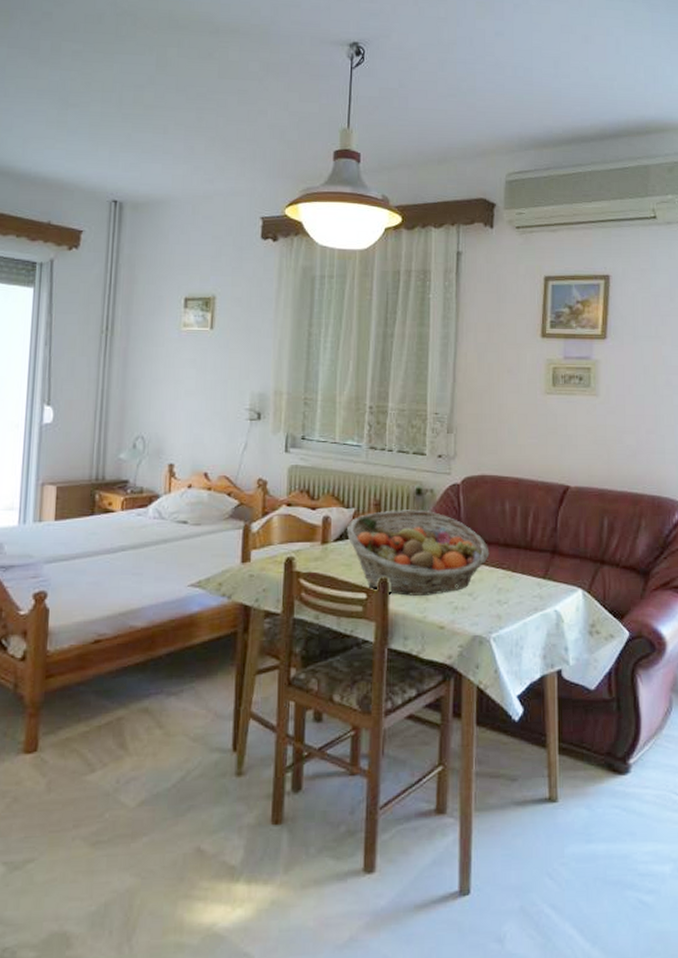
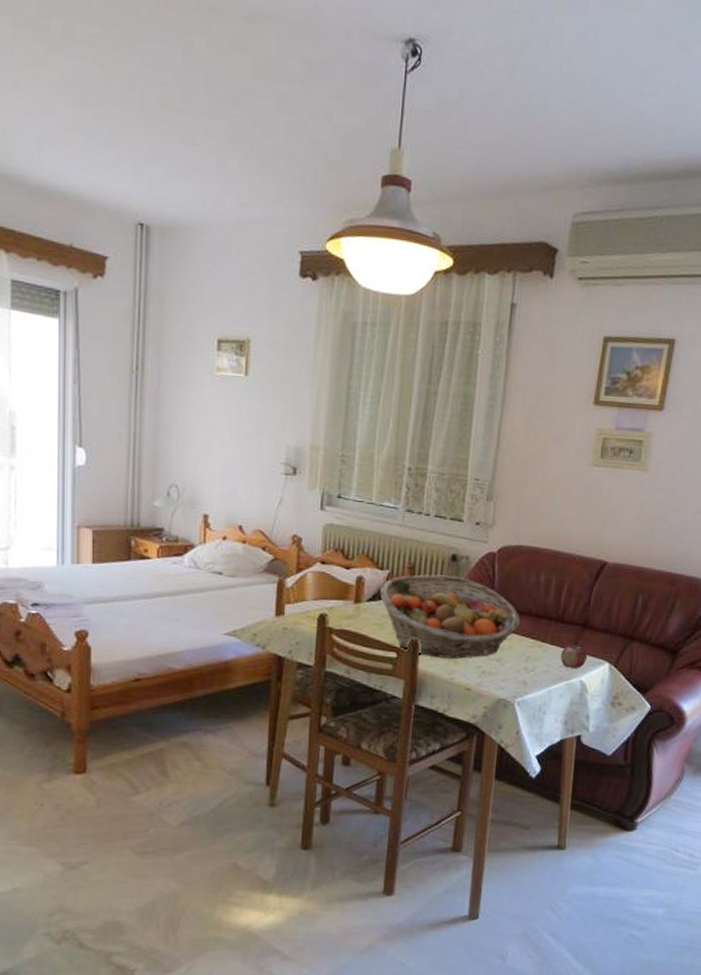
apple: none [532,571,560,597] -> present [560,643,588,668]

